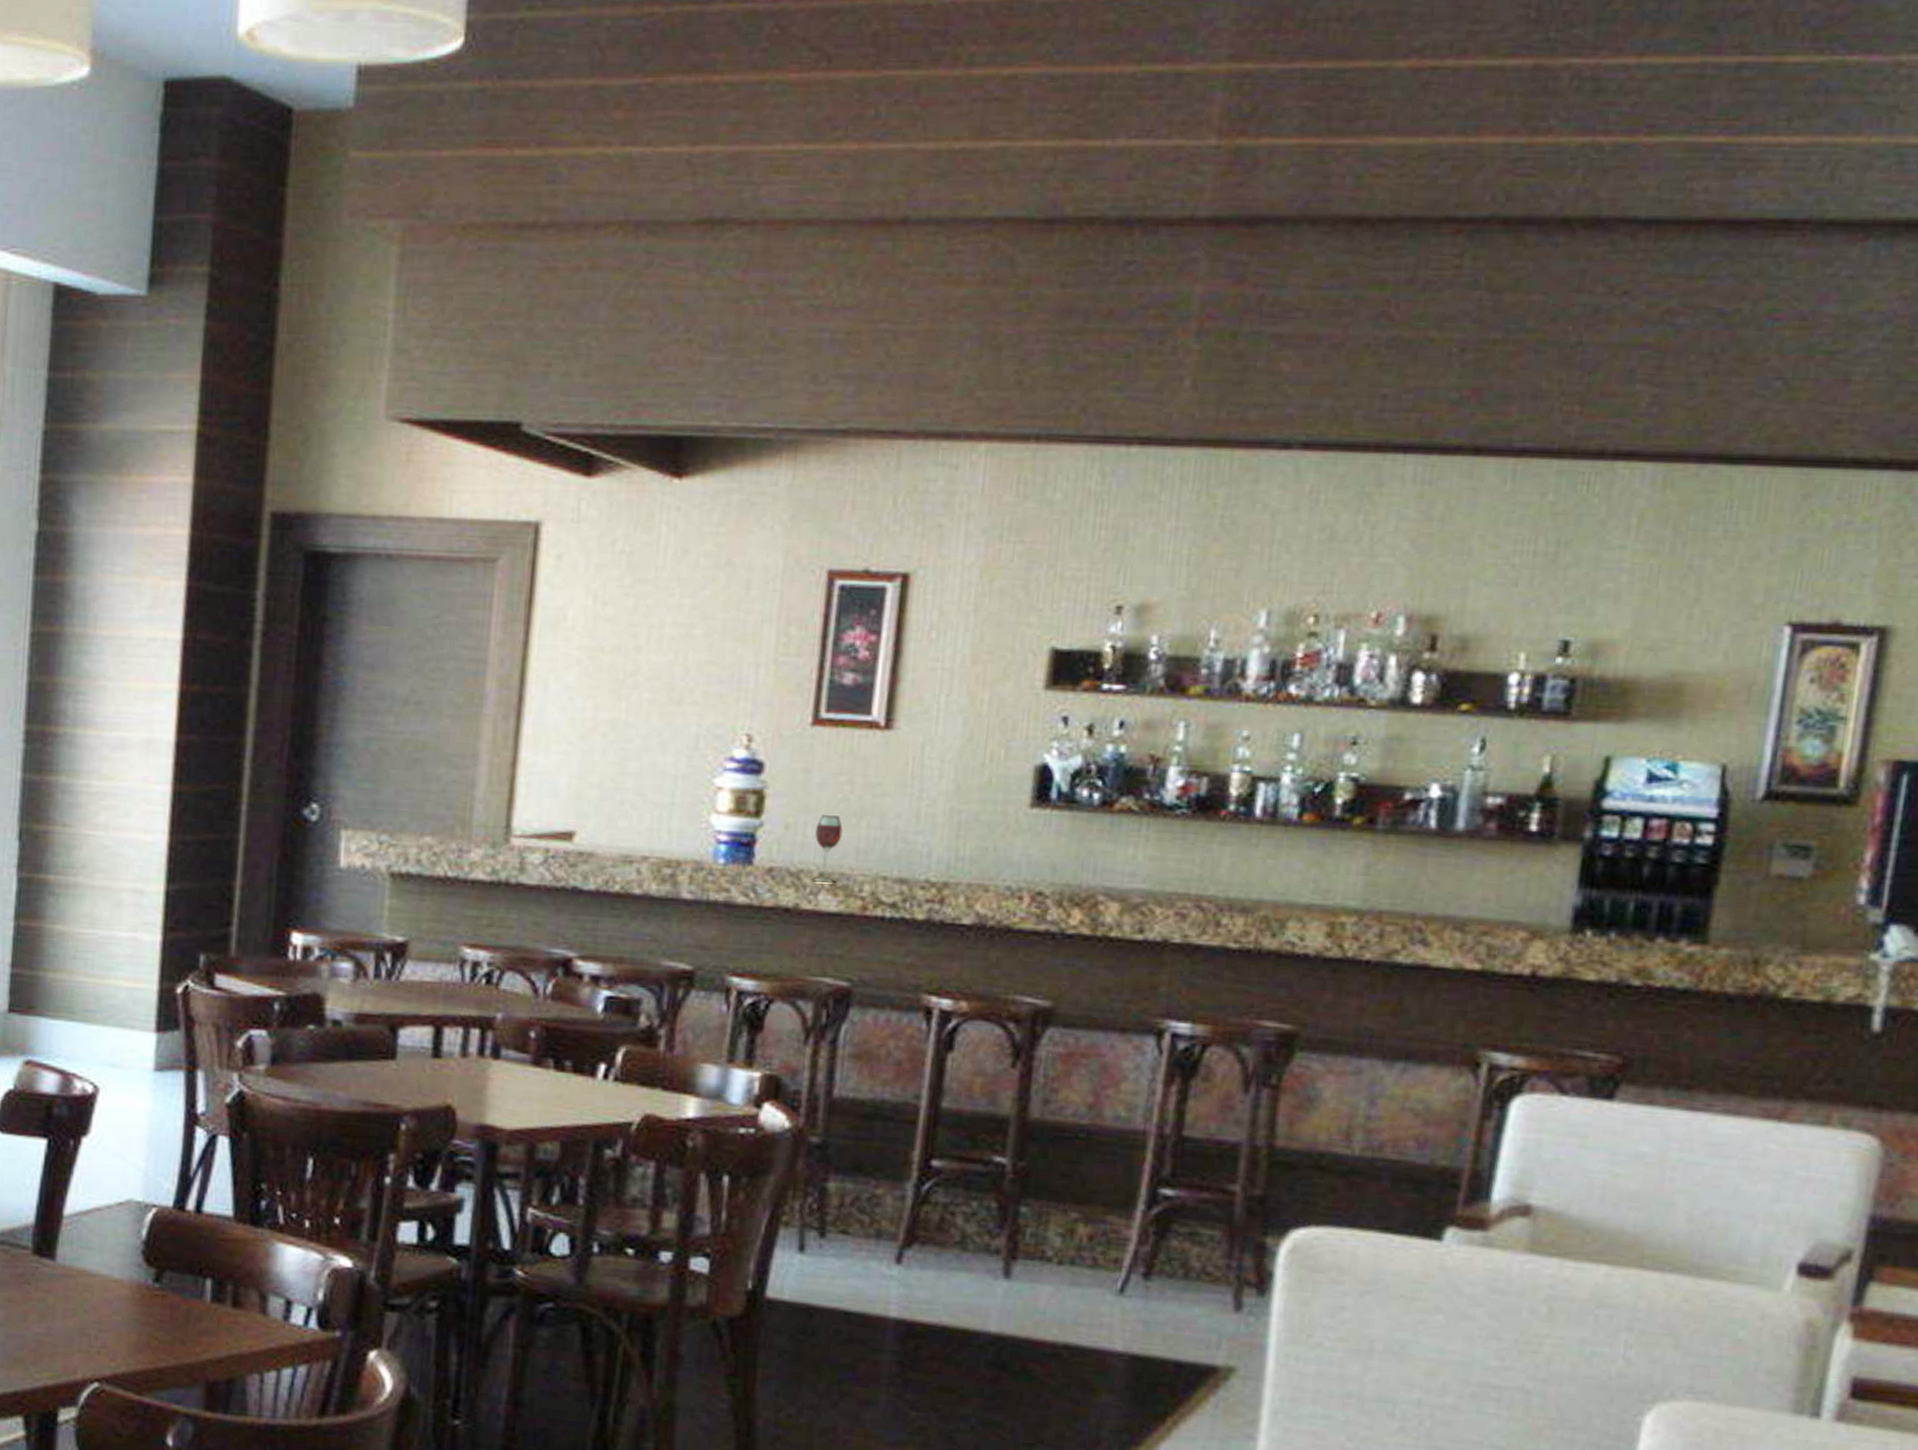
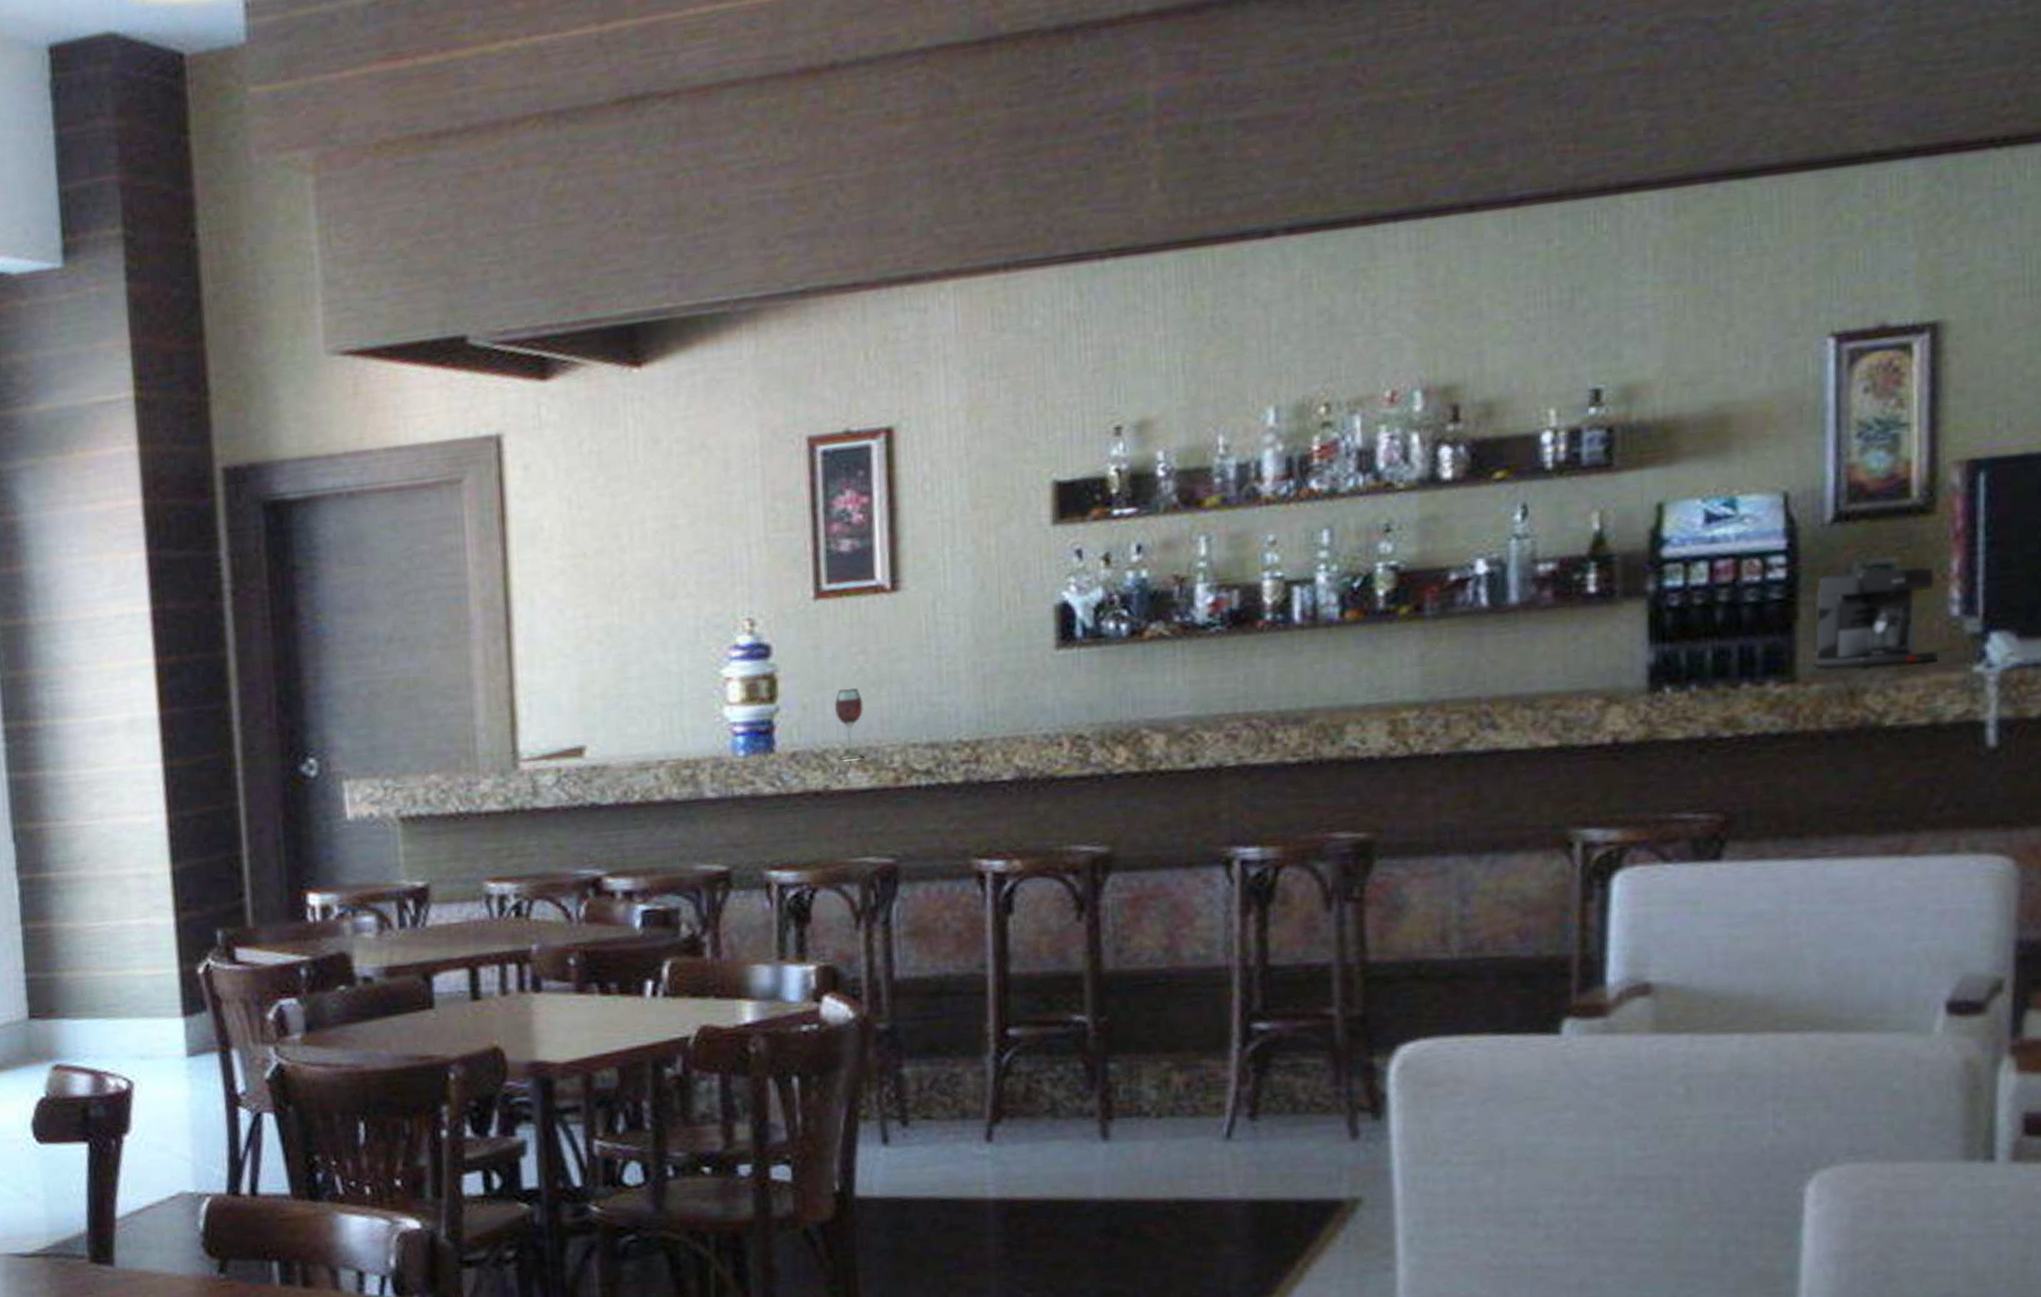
coffee maker: none [1726,847,1849,946] -> present [1815,567,1938,671]

